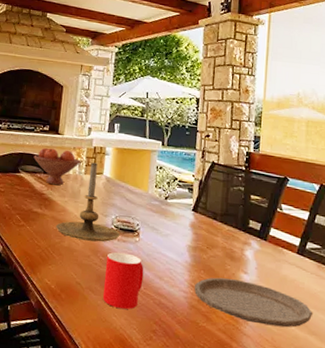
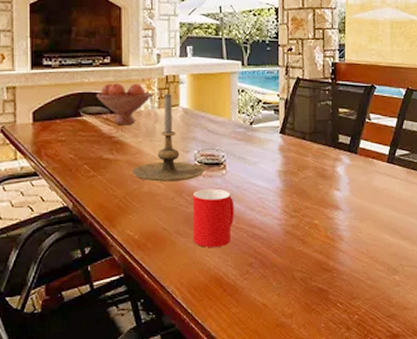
plate: present [194,277,312,328] -> none [288,198,404,239]

